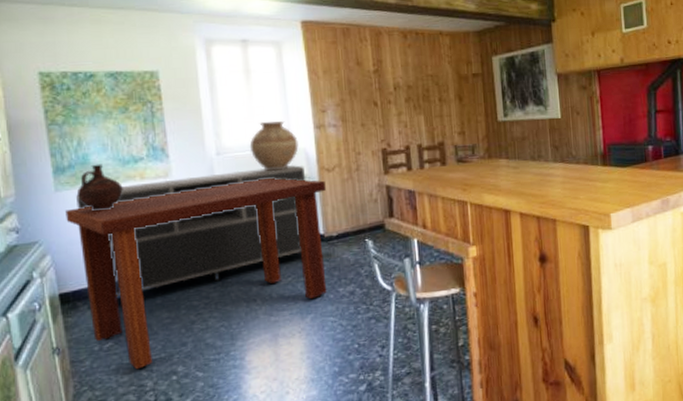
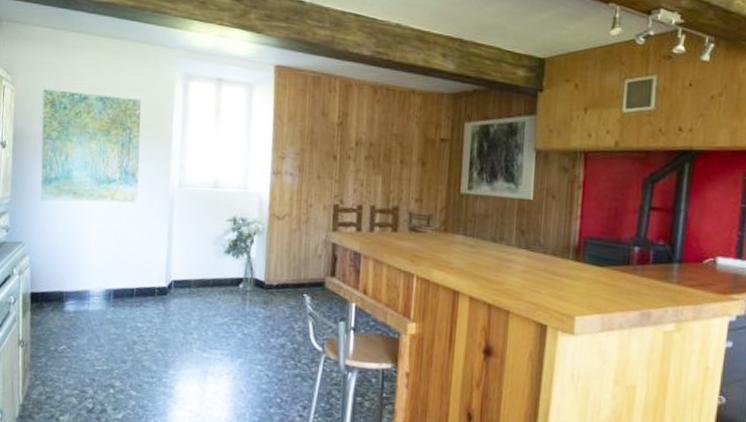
dining table: present [65,178,327,370] -> none [46,216,274,376]
sideboard: present [76,164,306,296] -> none [56,203,257,309]
ceramic jug: present [77,163,123,212] -> none [58,179,95,224]
ceramic pot: present [249,121,299,171] -> none [208,160,255,211]

